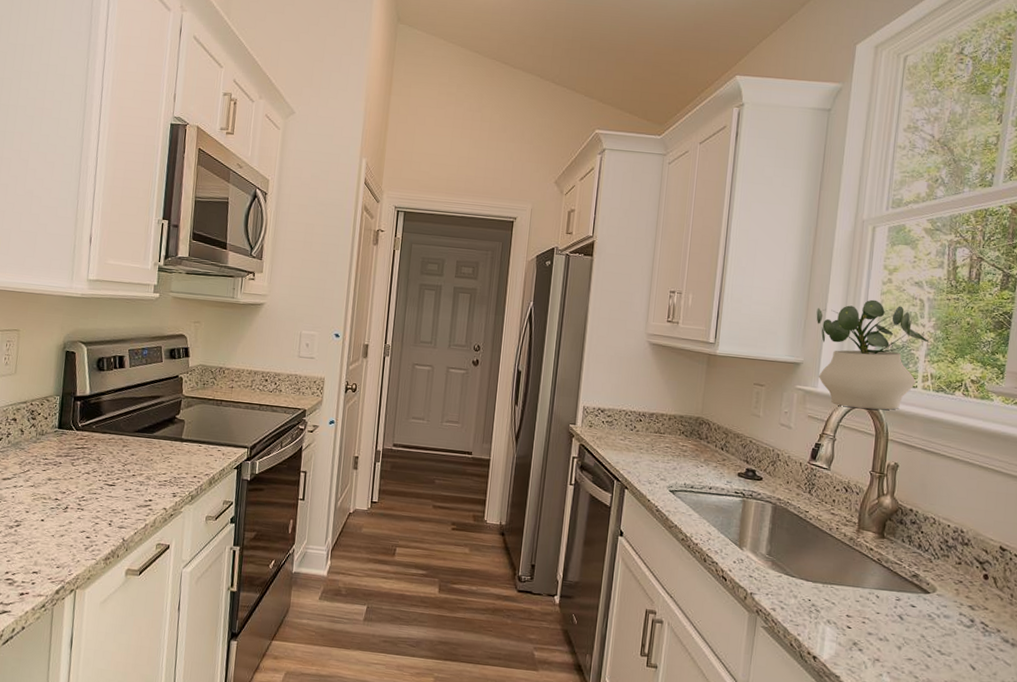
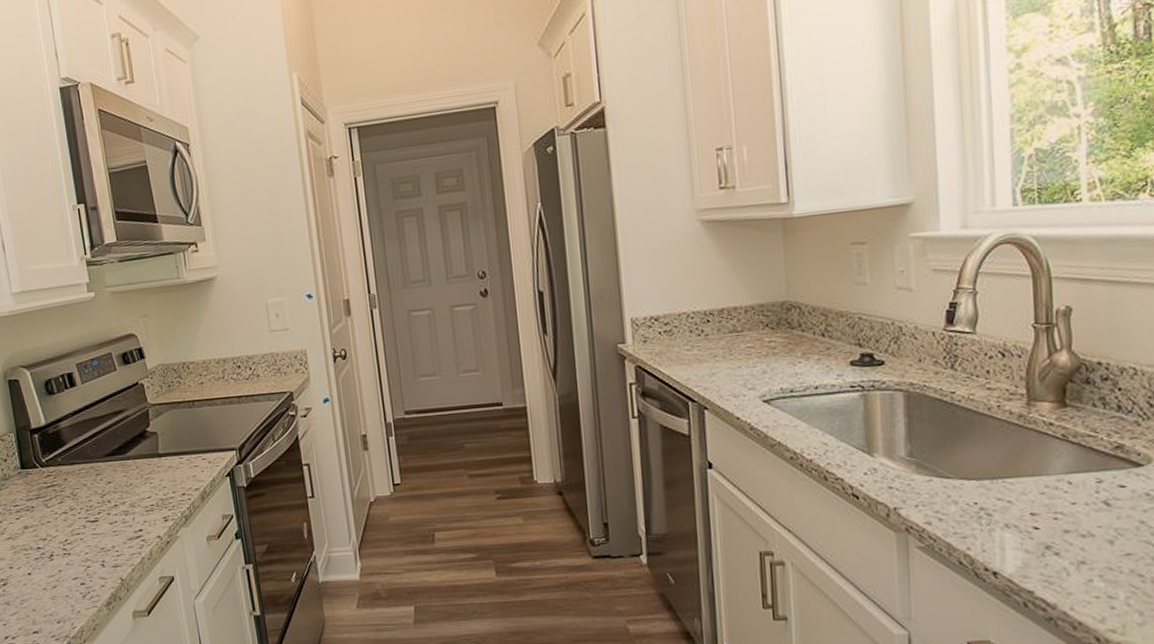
potted plant: present [816,299,930,410] -> none [921,96,1090,248]

